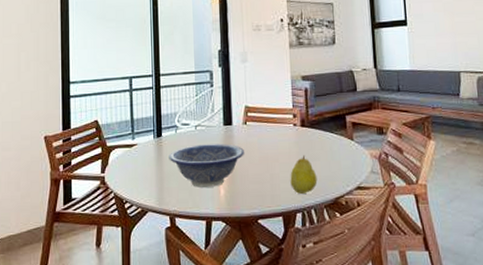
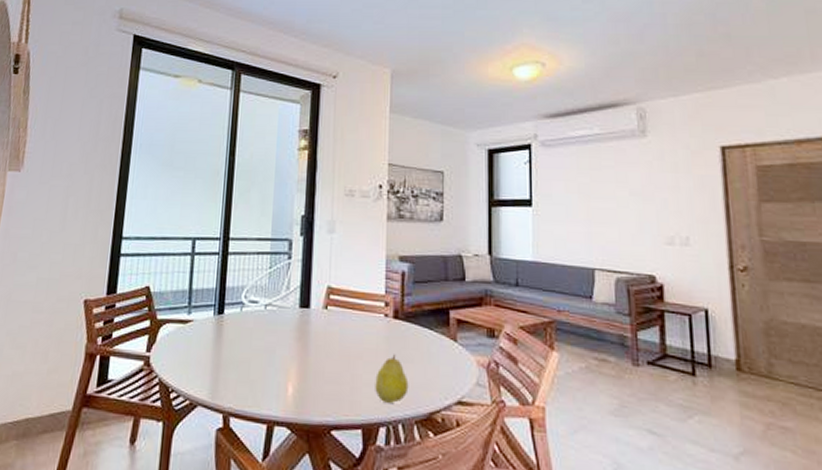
decorative bowl: present [169,144,244,187] -> none [229,328,322,383]

